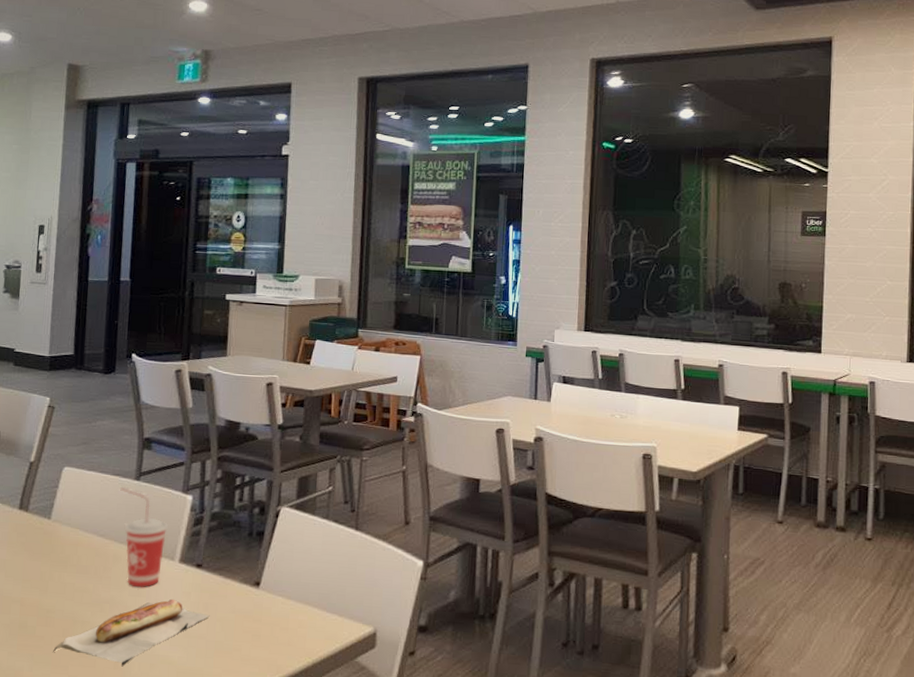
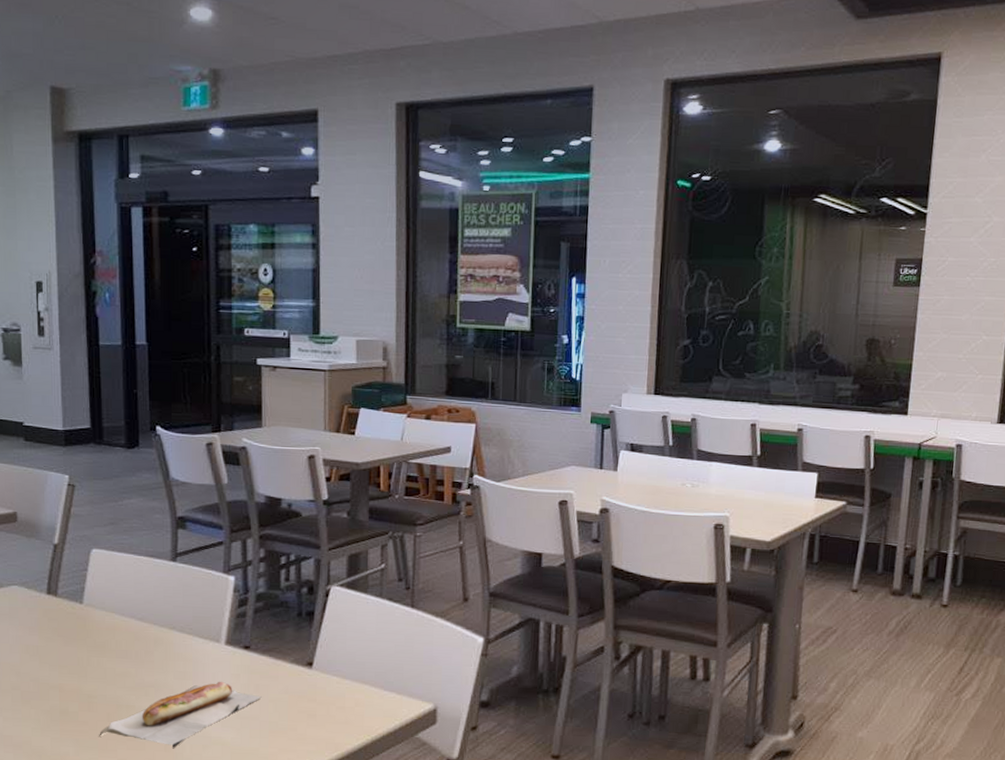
beverage cup: present [120,487,168,587] -> none [156,569,210,670]

